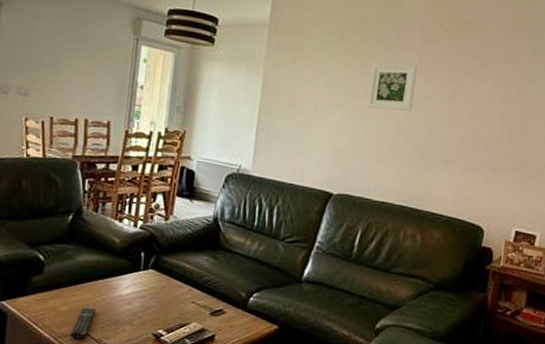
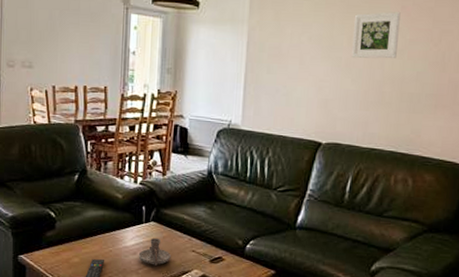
candle holder: none [133,286,169,317] -> present [138,237,171,266]

